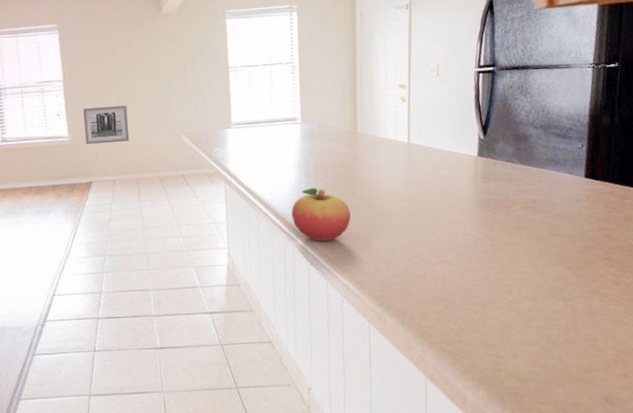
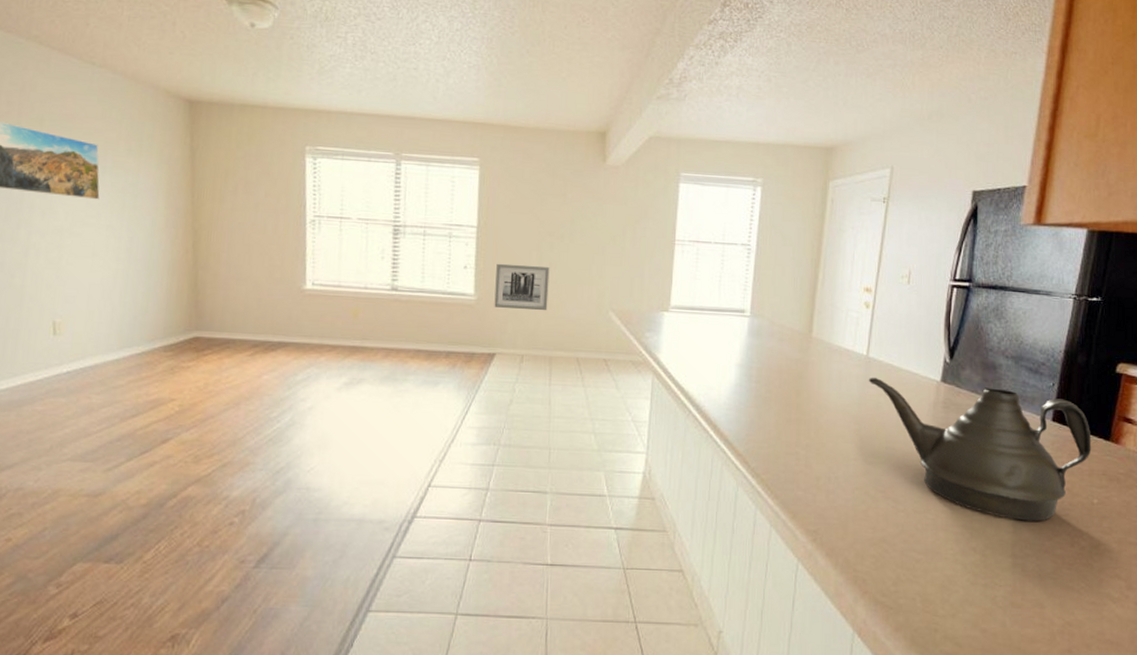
fruit: present [291,187,351,241] -> none [725,394,792,458]
teapot: none [412,156,625,268] -> present [868,377,1092,521]

